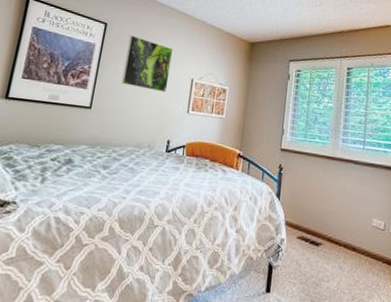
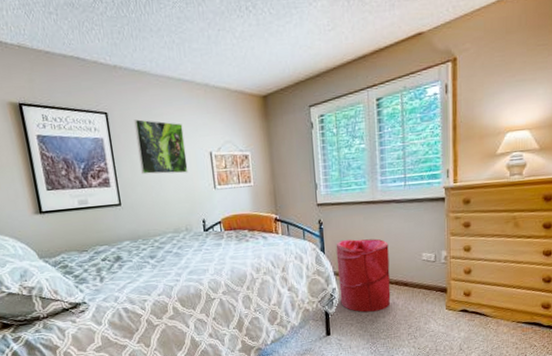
laundry hamper: none [287,189,342,274] -> present [336,238,391,312]

